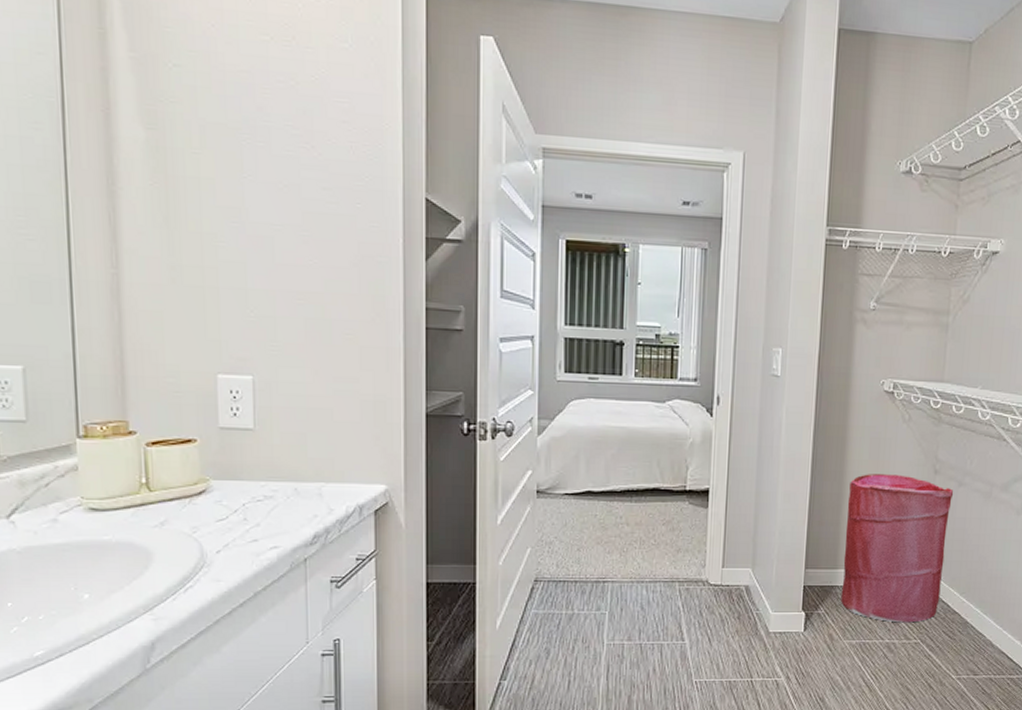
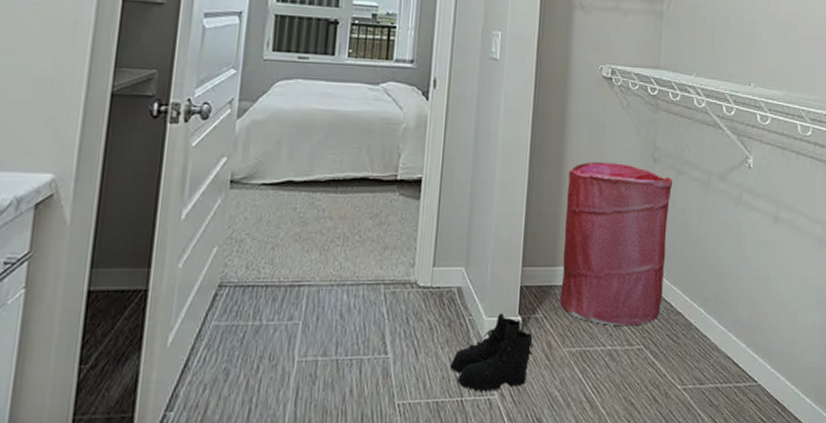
boots: none [740,608,817,675] -> present [449,313,534,392]

